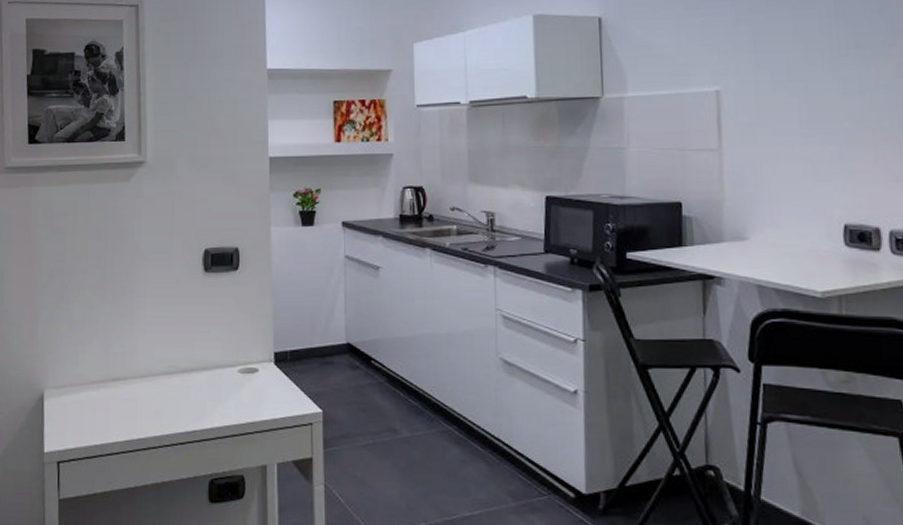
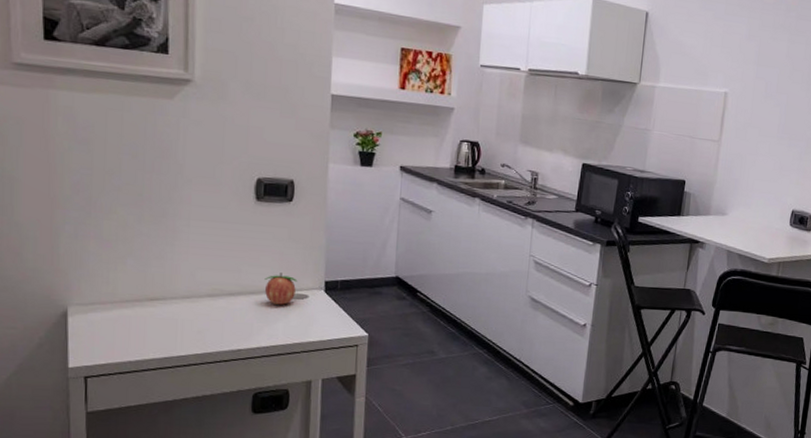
fruit: none [215,345,247,380] -> present [265,273,298,305]

